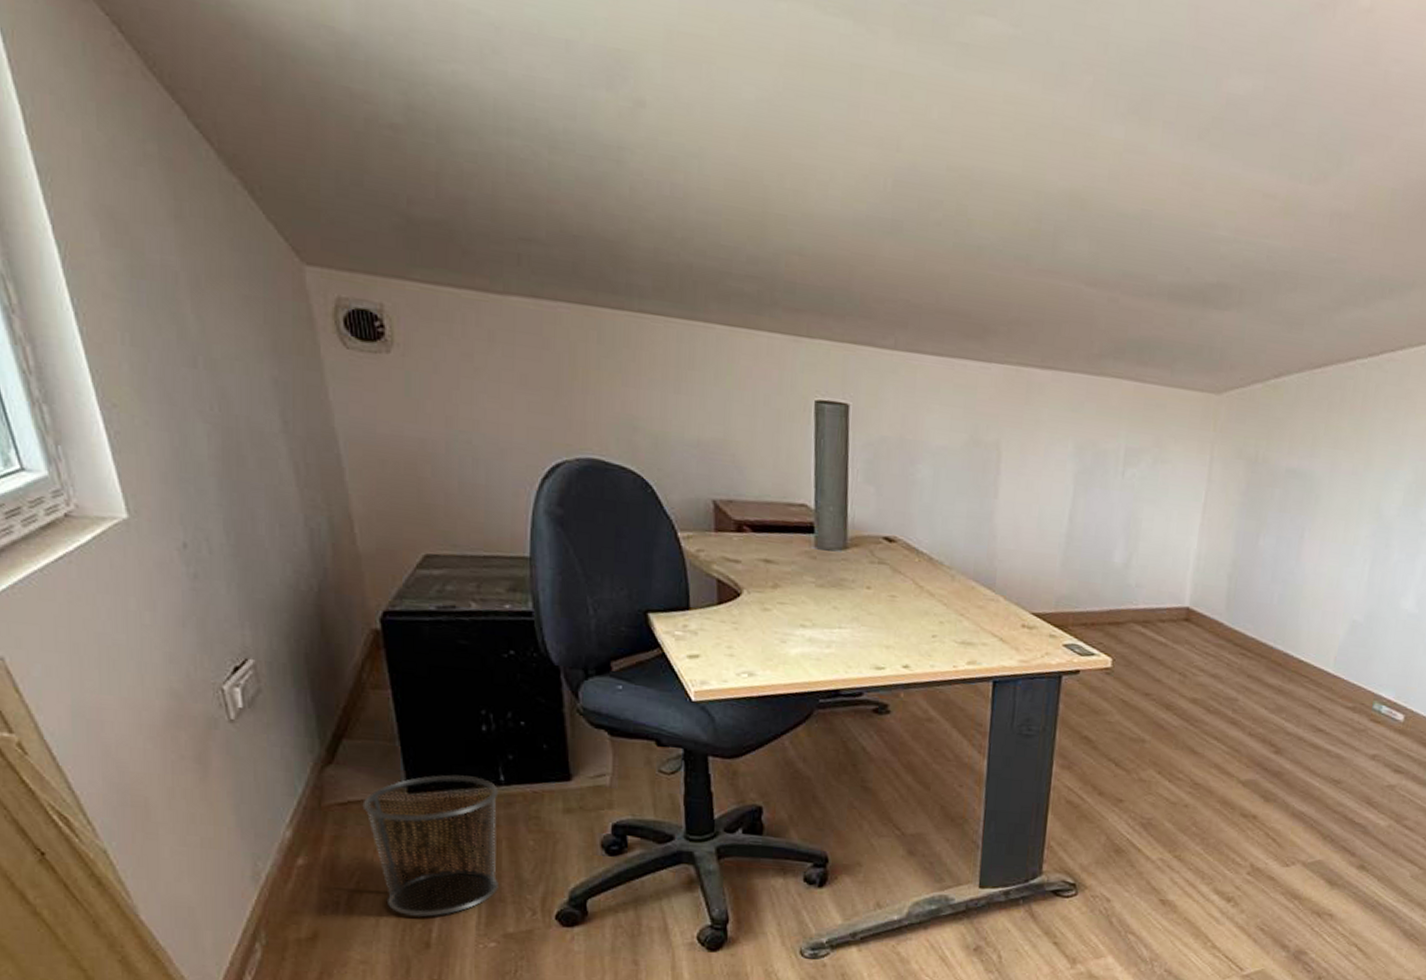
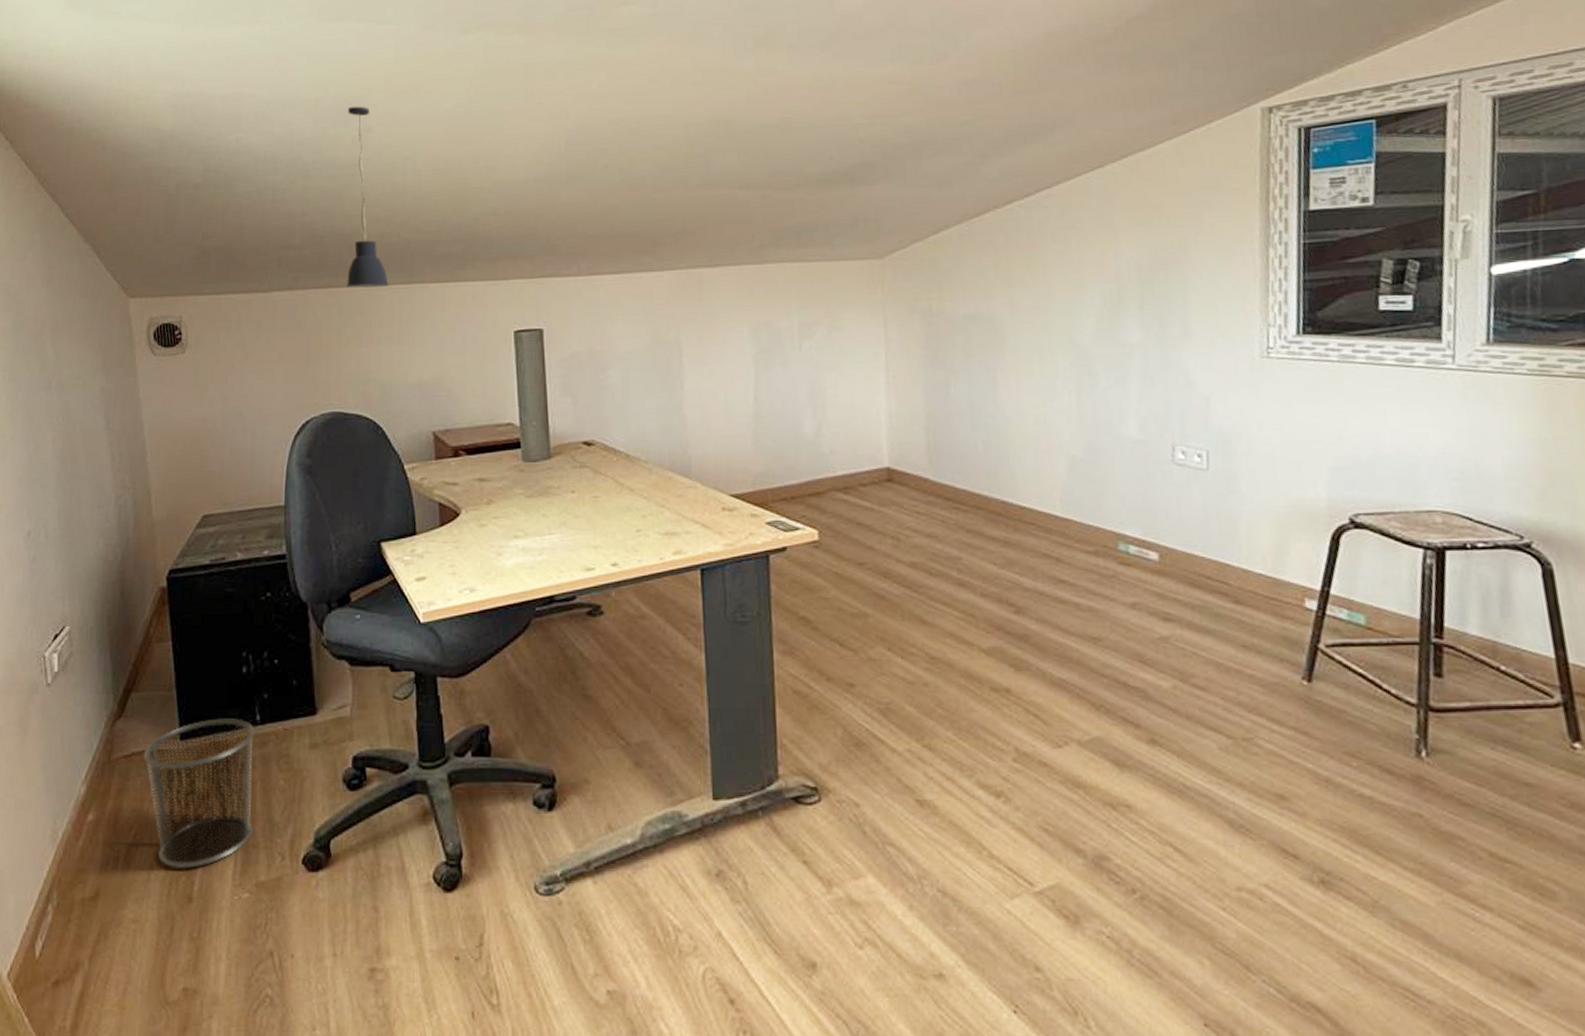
pendant light: none [609,64,664,318] -> present [347,106,389,288]

